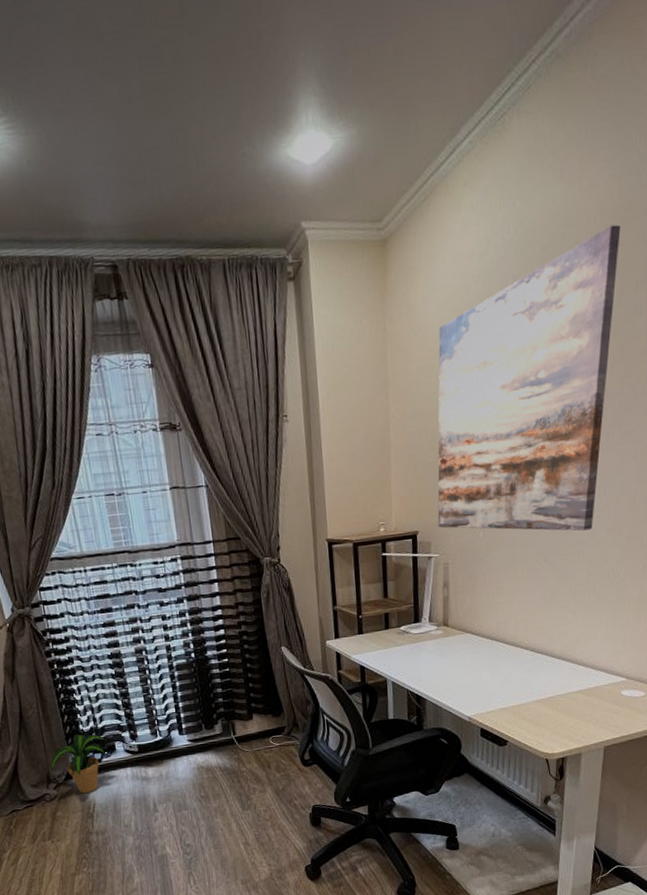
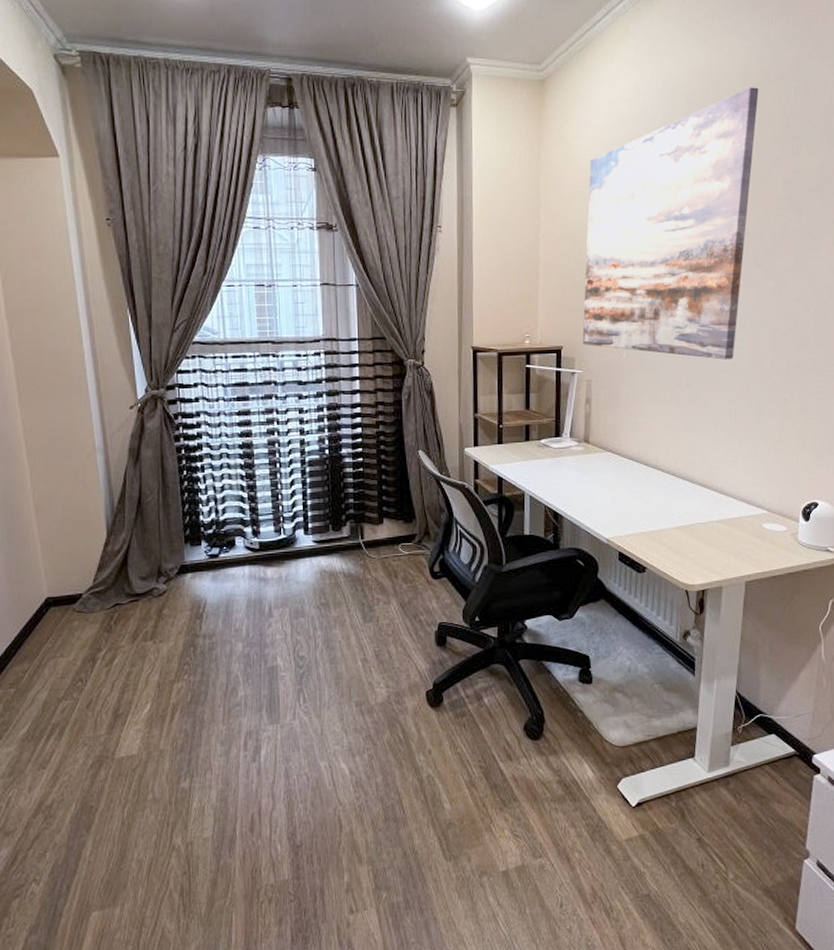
potted plant: present [51,734,109,794] -> none [164,525,229,591]

